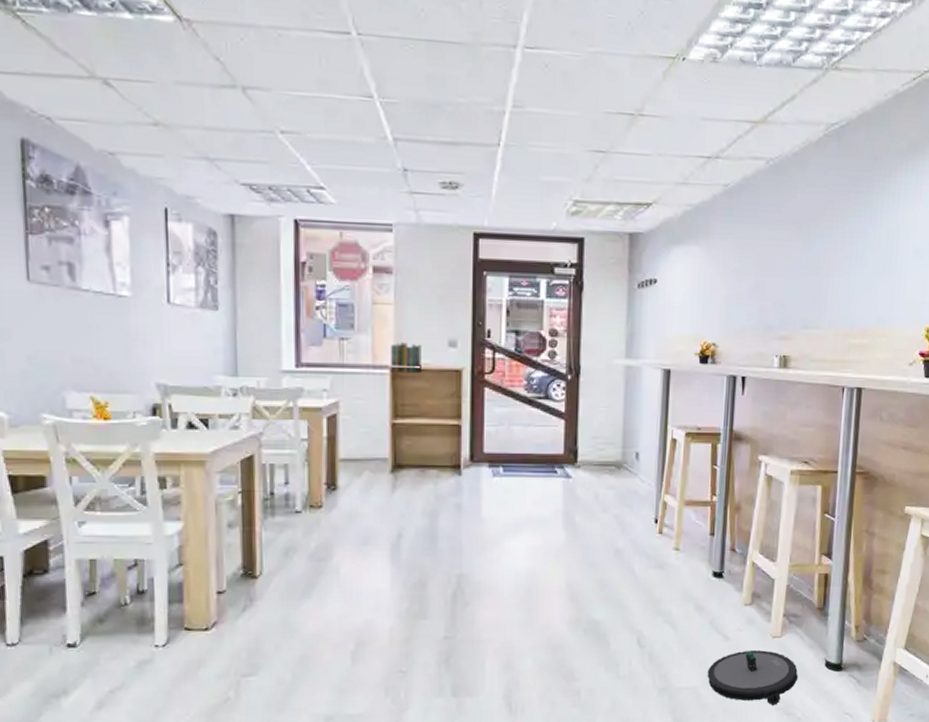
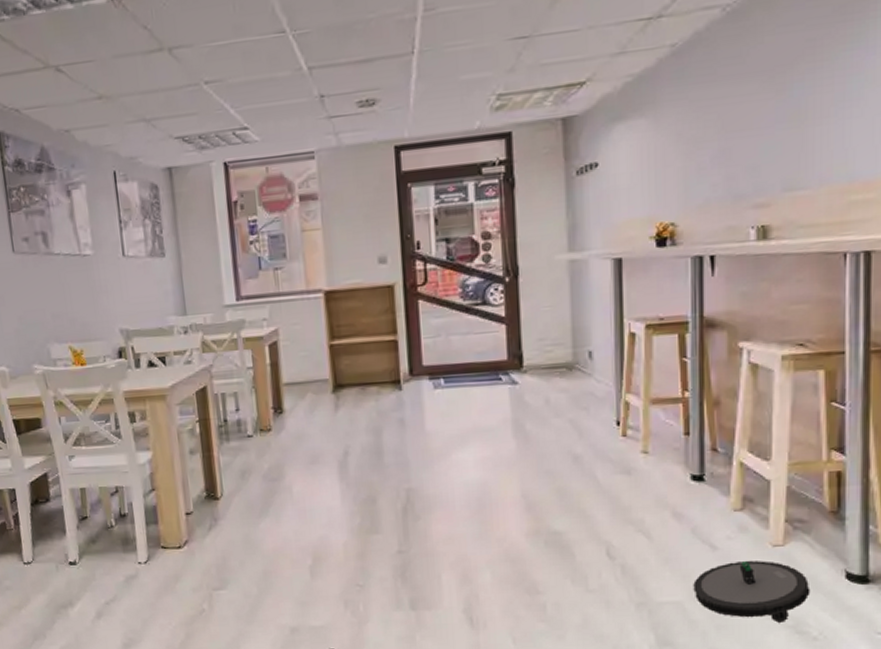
books: present [391,342,421,373] -> none [323,264,354,295]

